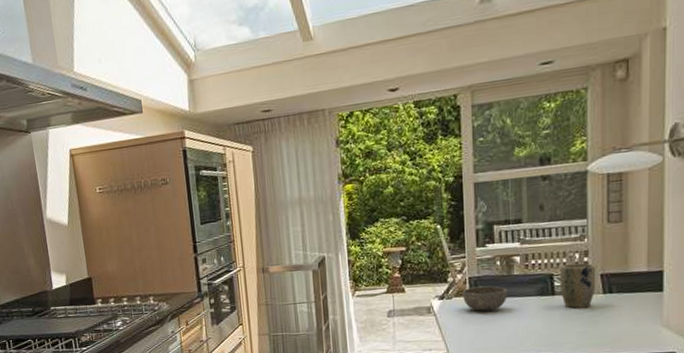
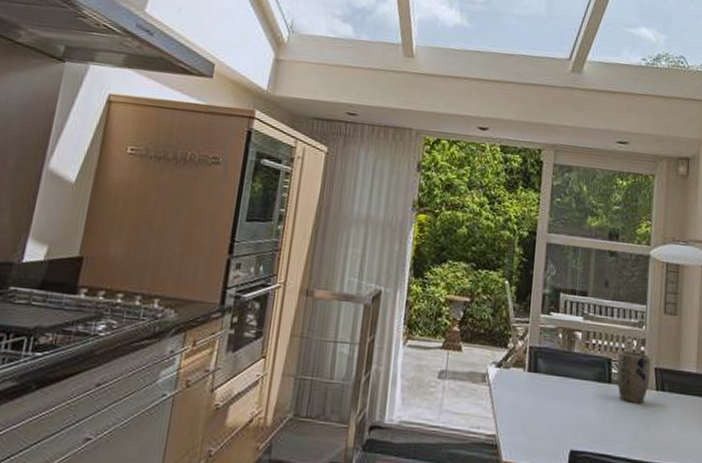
bowl: present [463,286,508,311] -> none [521,358,567,390]

